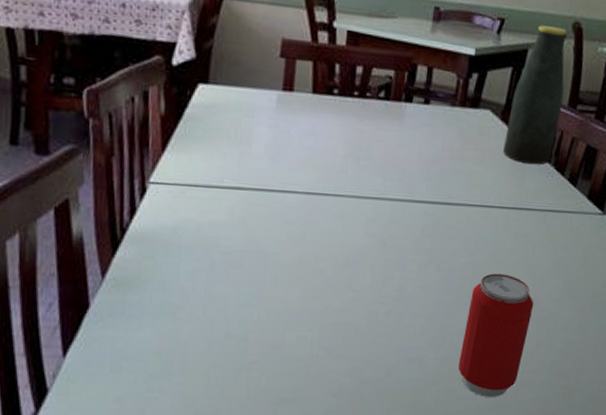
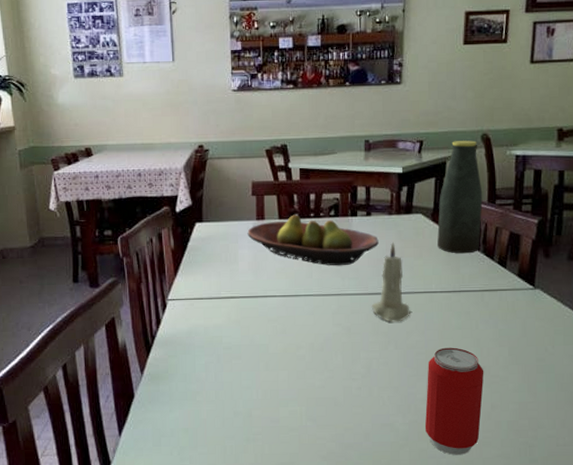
fruit bowl: none [268,90,435,163] -> present [247,214,379,266]
candle: none [414,140,461,239] -> present [371,242,410,322]

